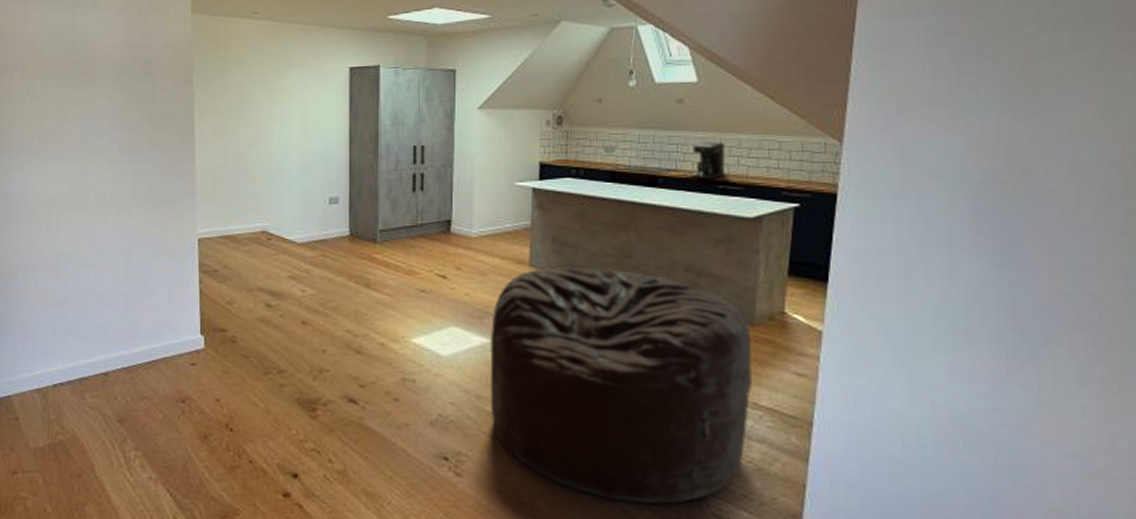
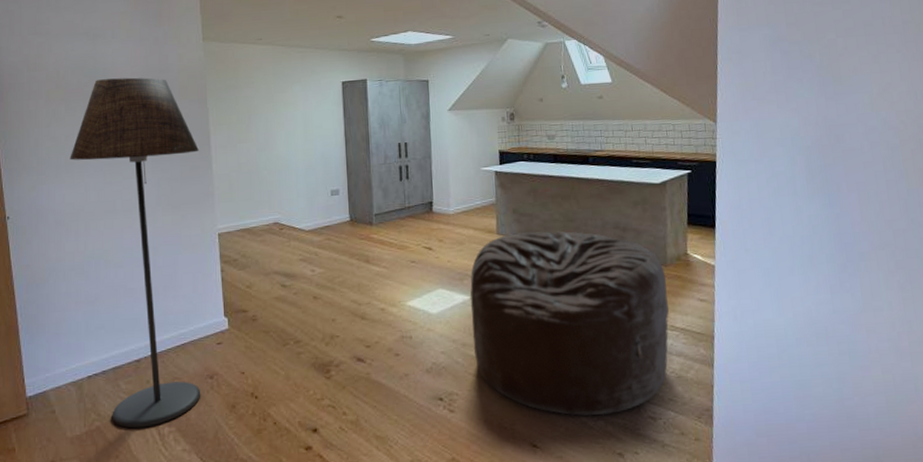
floor lamp: none [43,53,181,449] -> present [70,77,201,429]
coffee maker: present [690,141,726,179] -> none [612,127,638,156]

